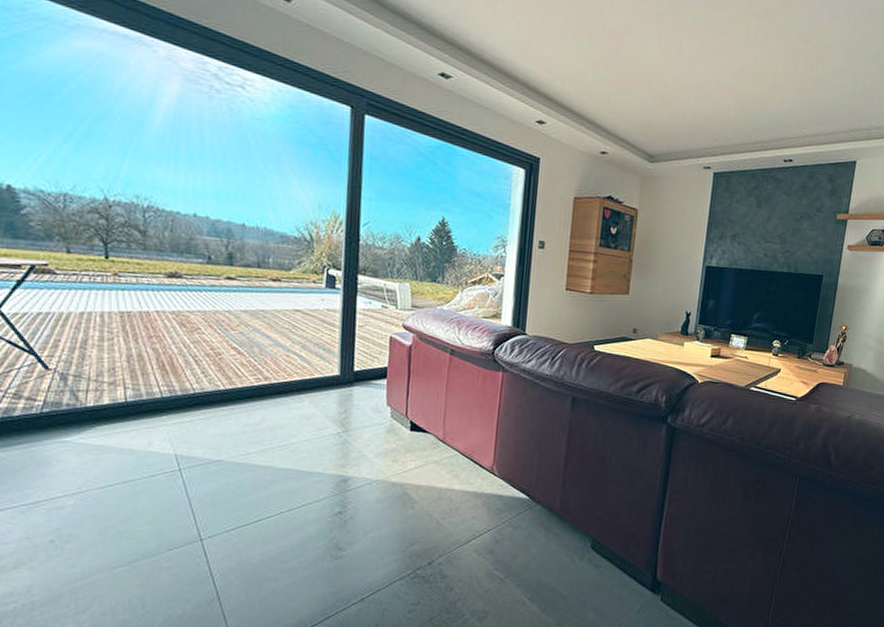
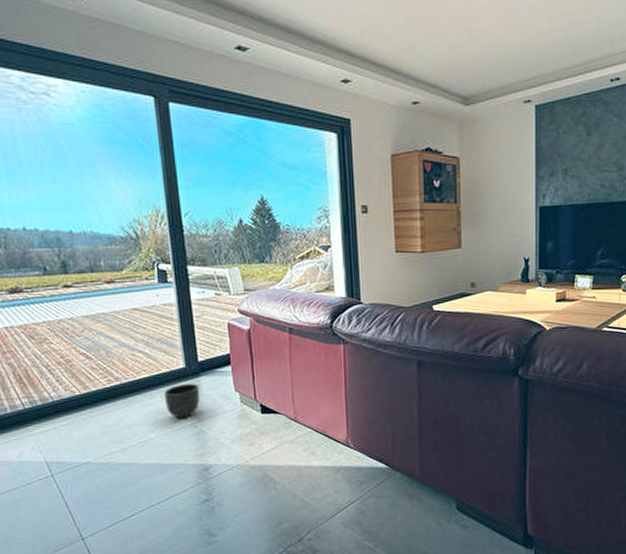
planter: none [312,391,351,427] -> present [163,383,200,419]

